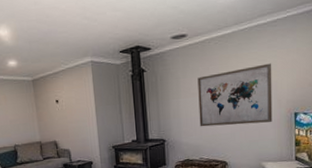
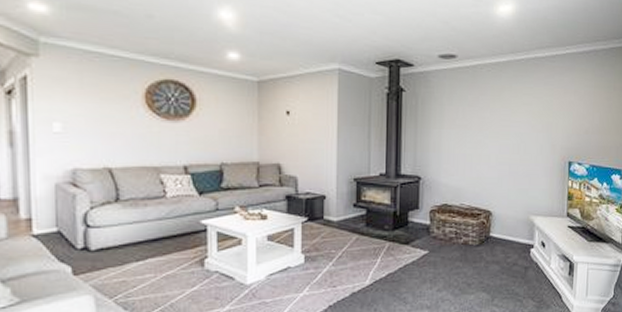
wall art: present [197,63,272,127] -> none [463,102,548,169]

